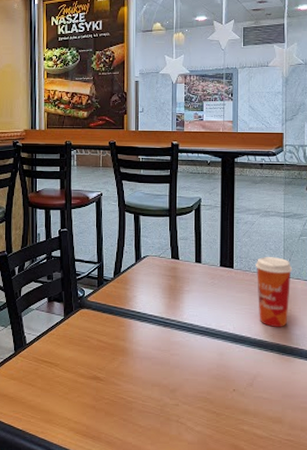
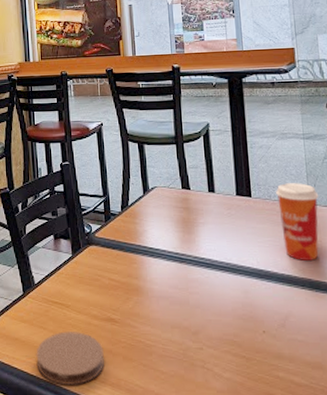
coaster: none [23,388,89,438] -> present [36,331,105,385]

